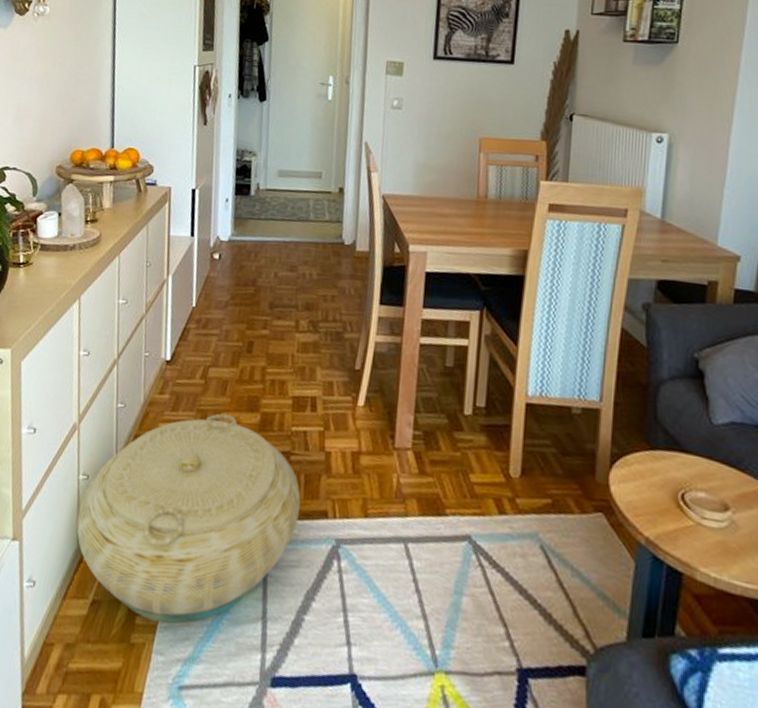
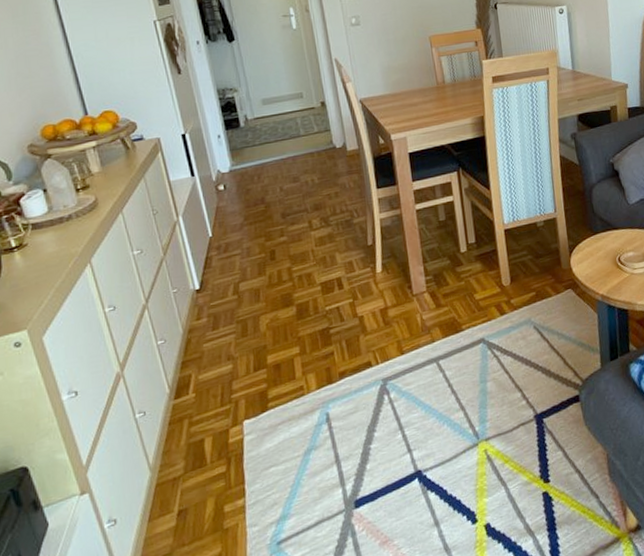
basket: present [76,413,301,625] -> none [142,316,348,505]

